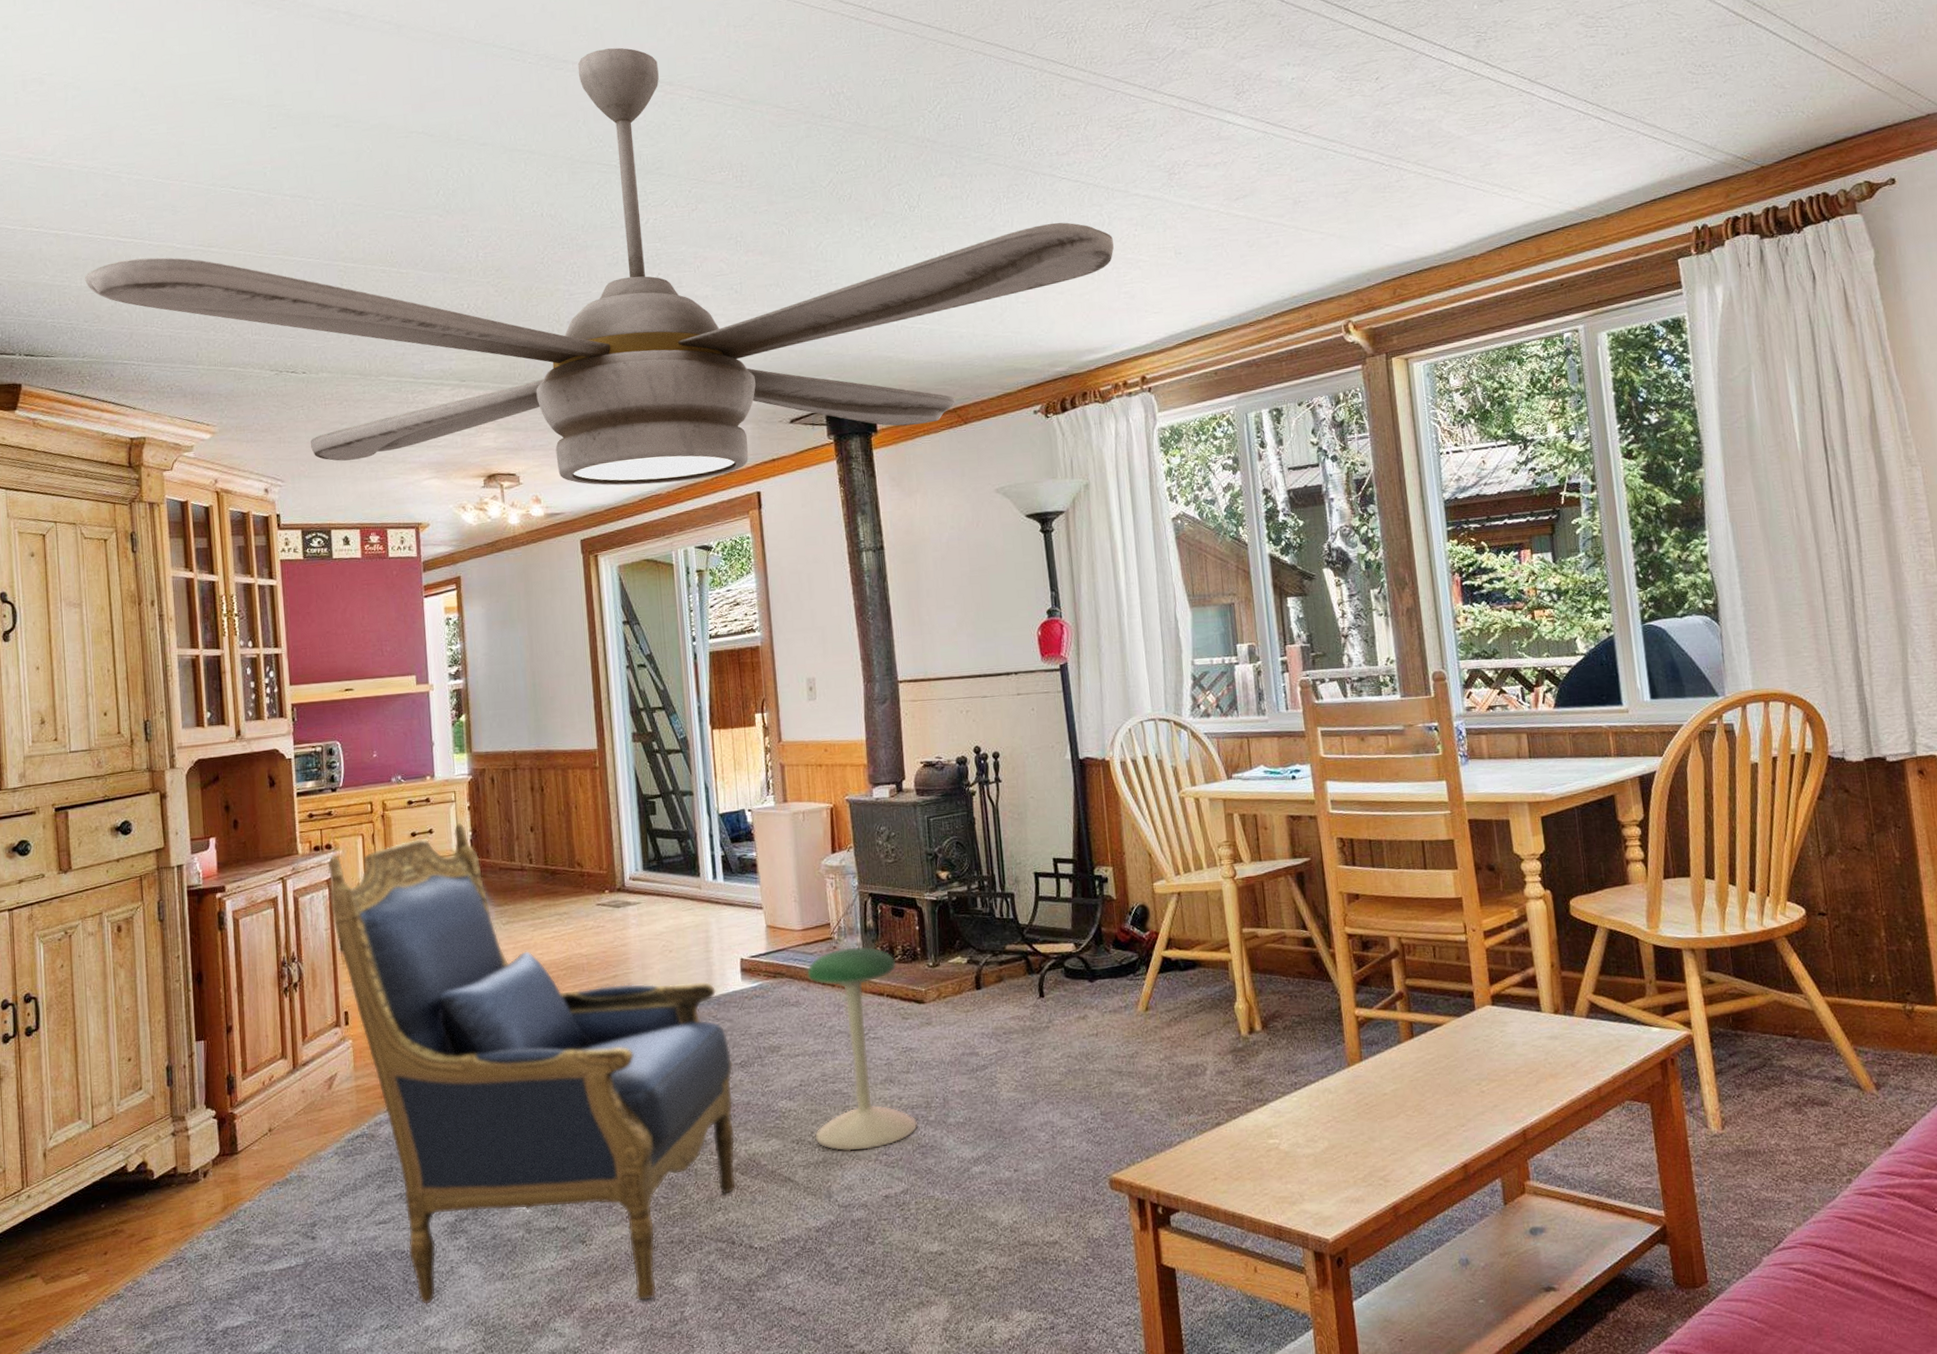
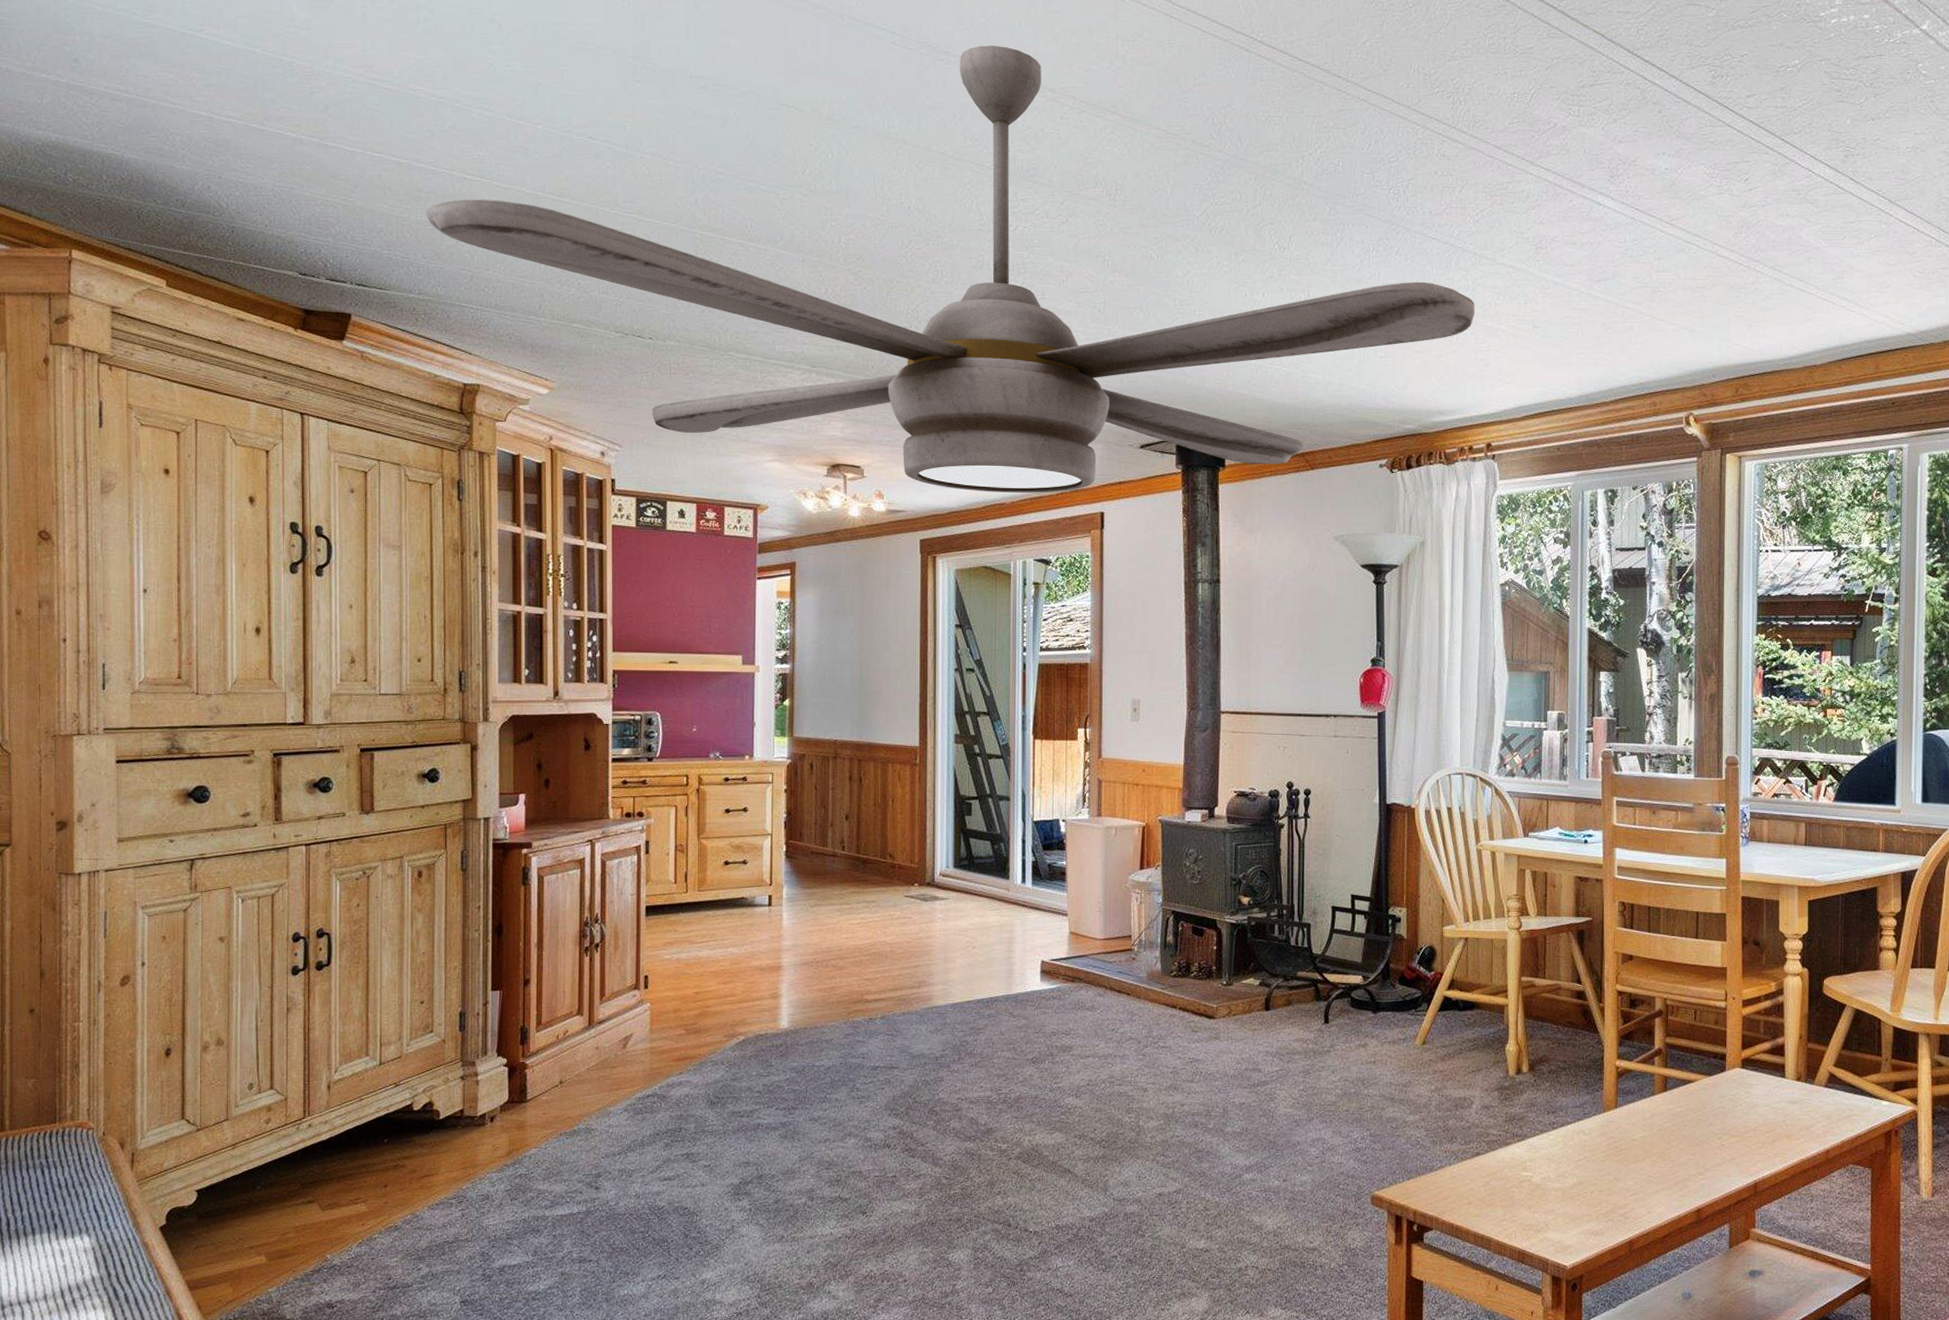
armchair: present [327,823,736,1305] -> none [638,805,1026,1272]
stool: present [807,946,918,1151] -> none [1097,960,1196,1150]

